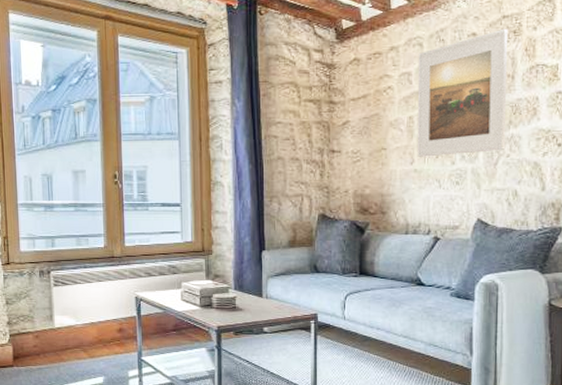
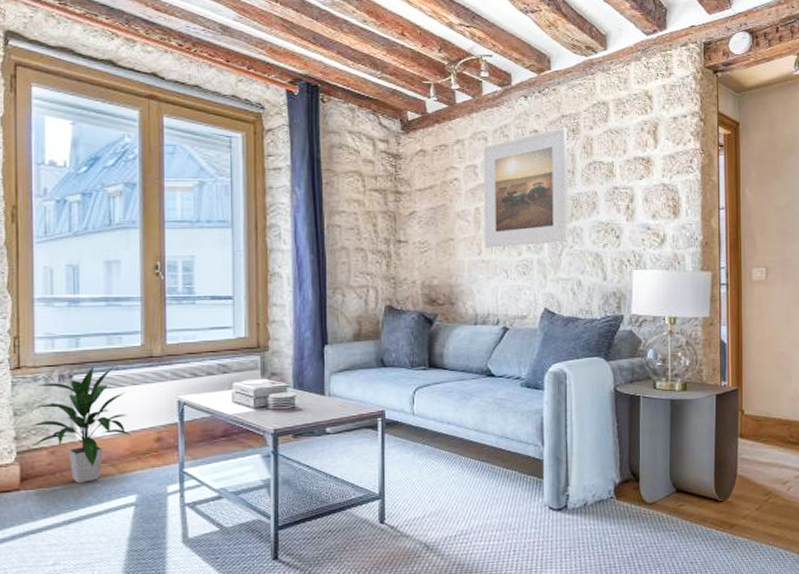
indoor plant: none [18,264,99,365] -> present [29,365,132,484]

